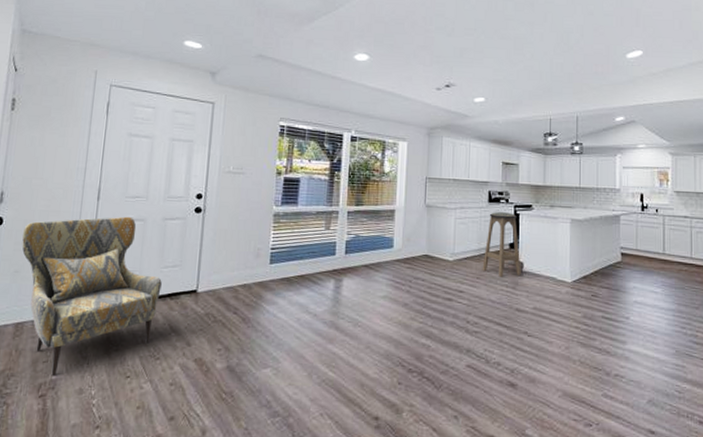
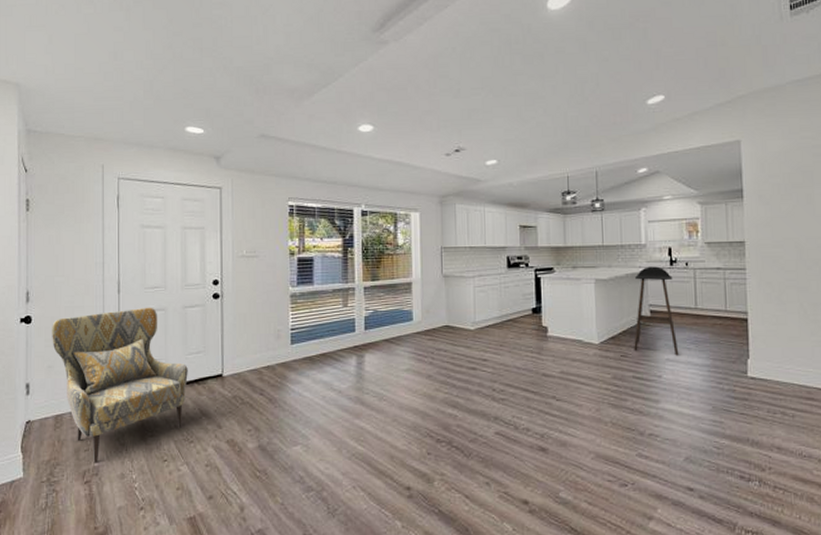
stool: present [482,212,521,277] -> none [505,277,546,343]
bar stool: none [604,210,646,299] -> present [634,266,679,356]

